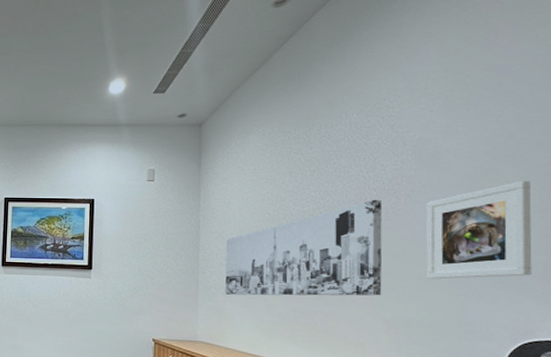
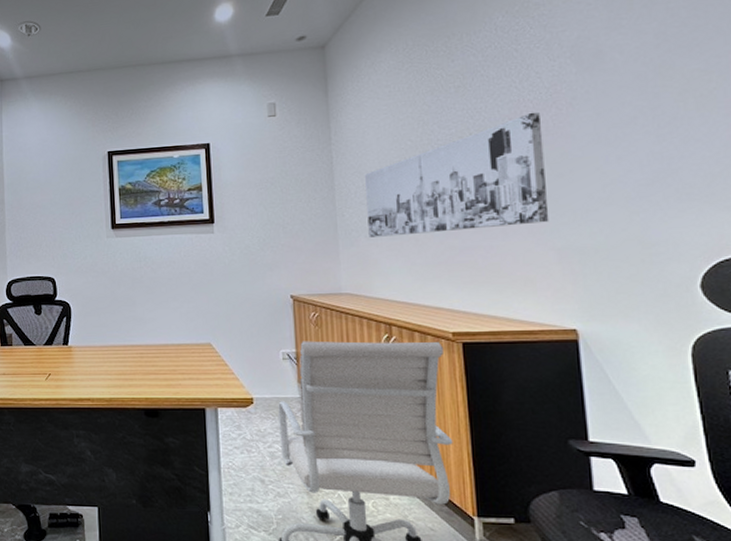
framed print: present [426,180,532,279] -> none [592,73,722,198]

